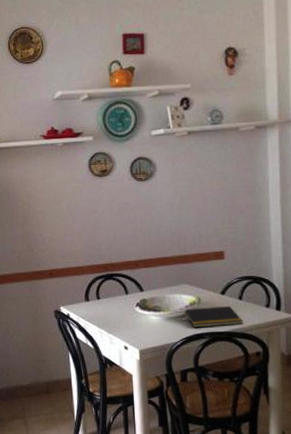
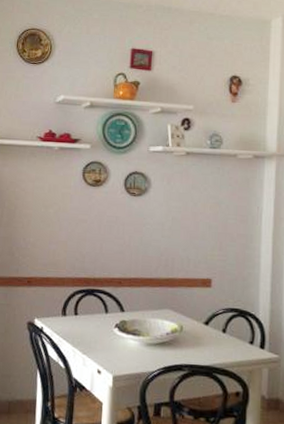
notepad: present [183,305,244,328] -> none [163,336,225,360]

